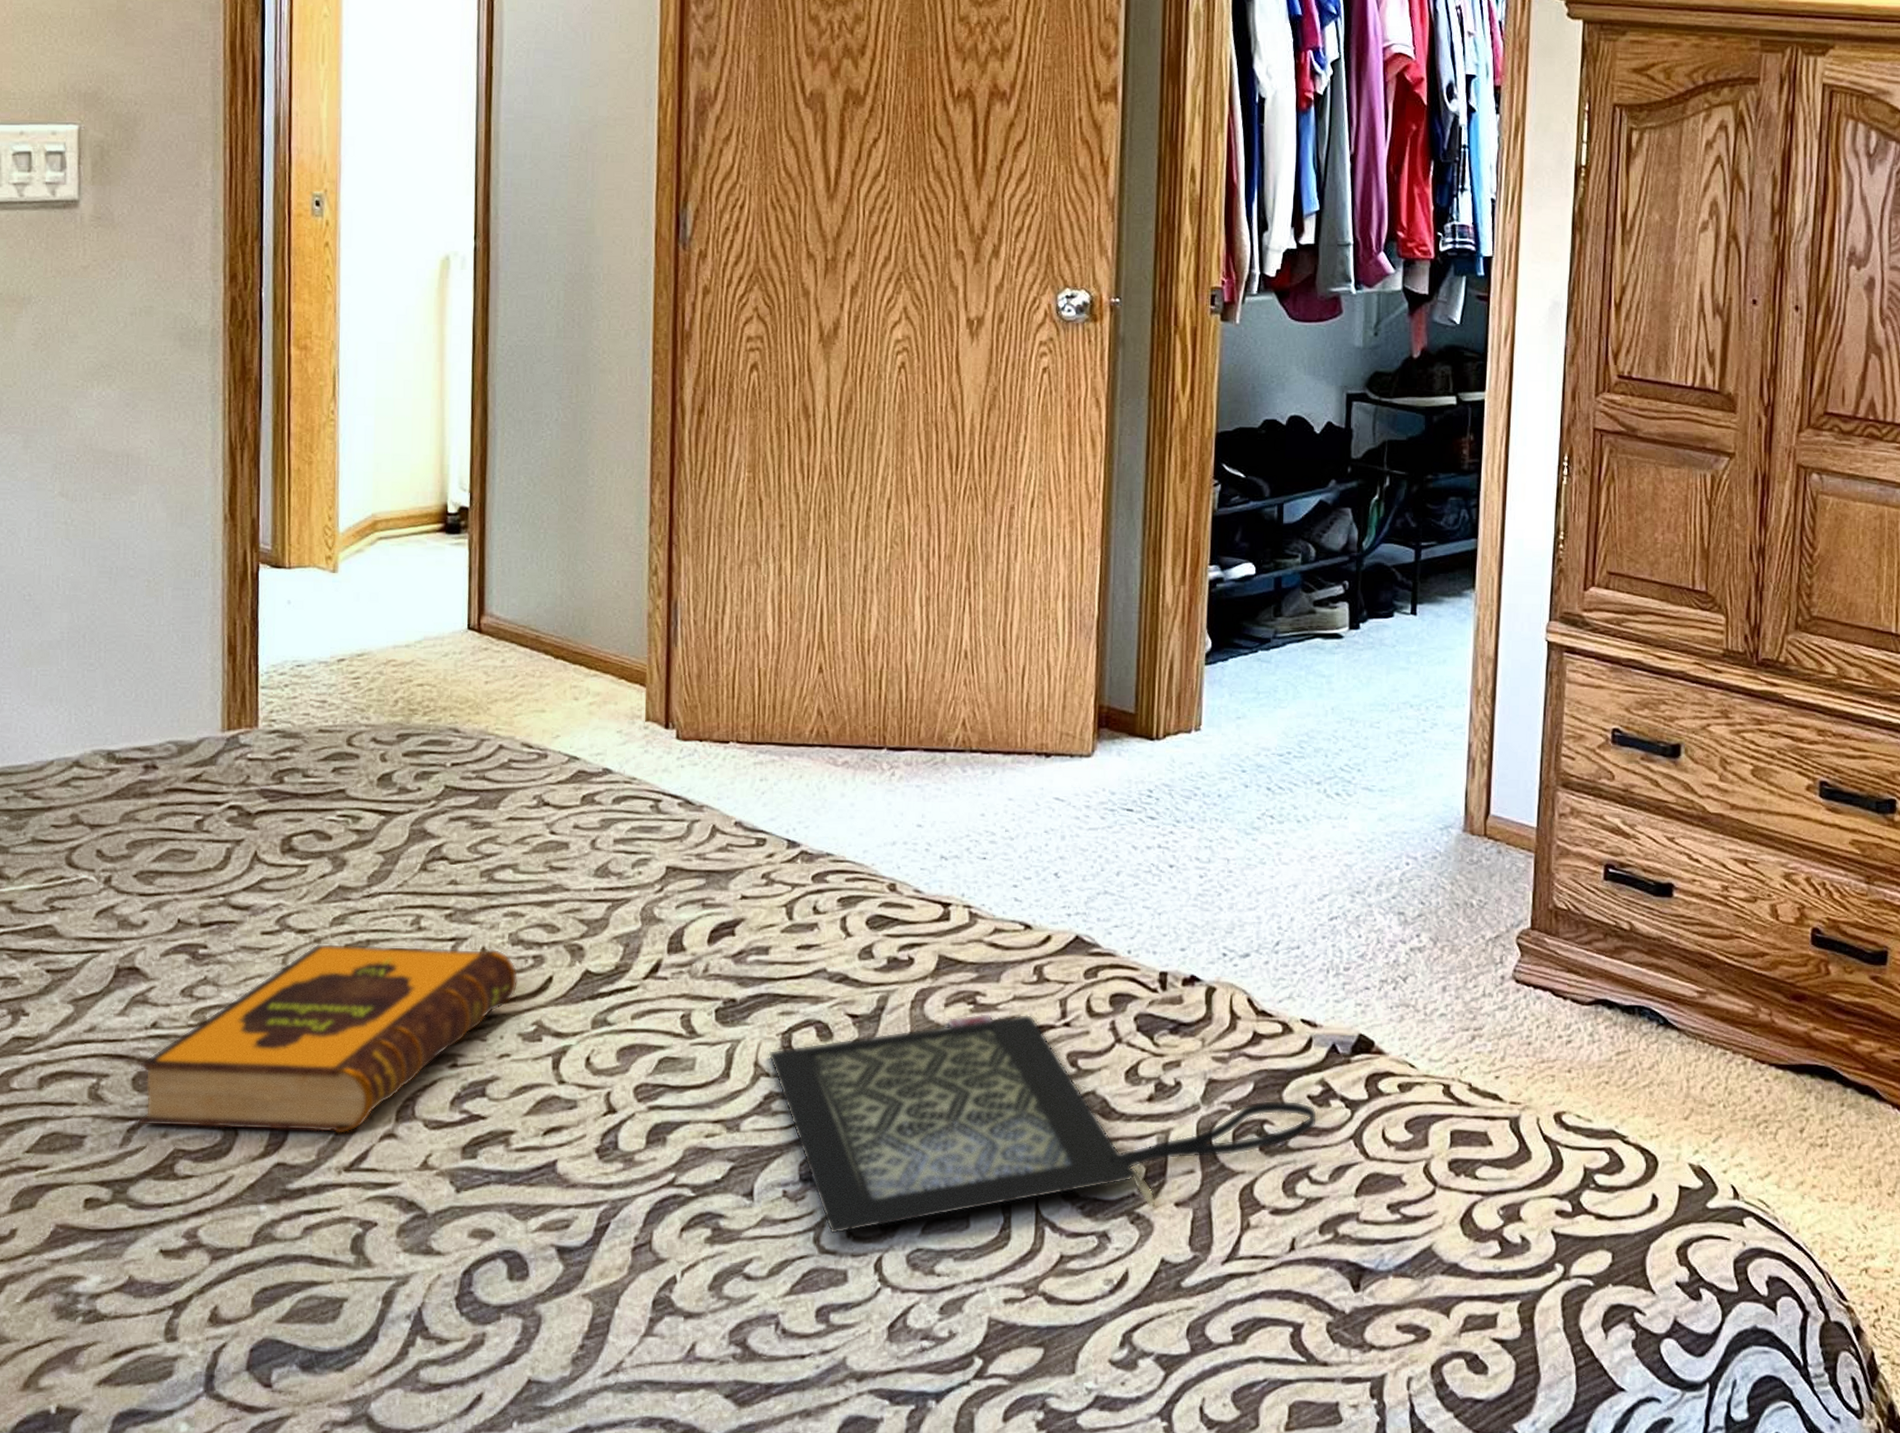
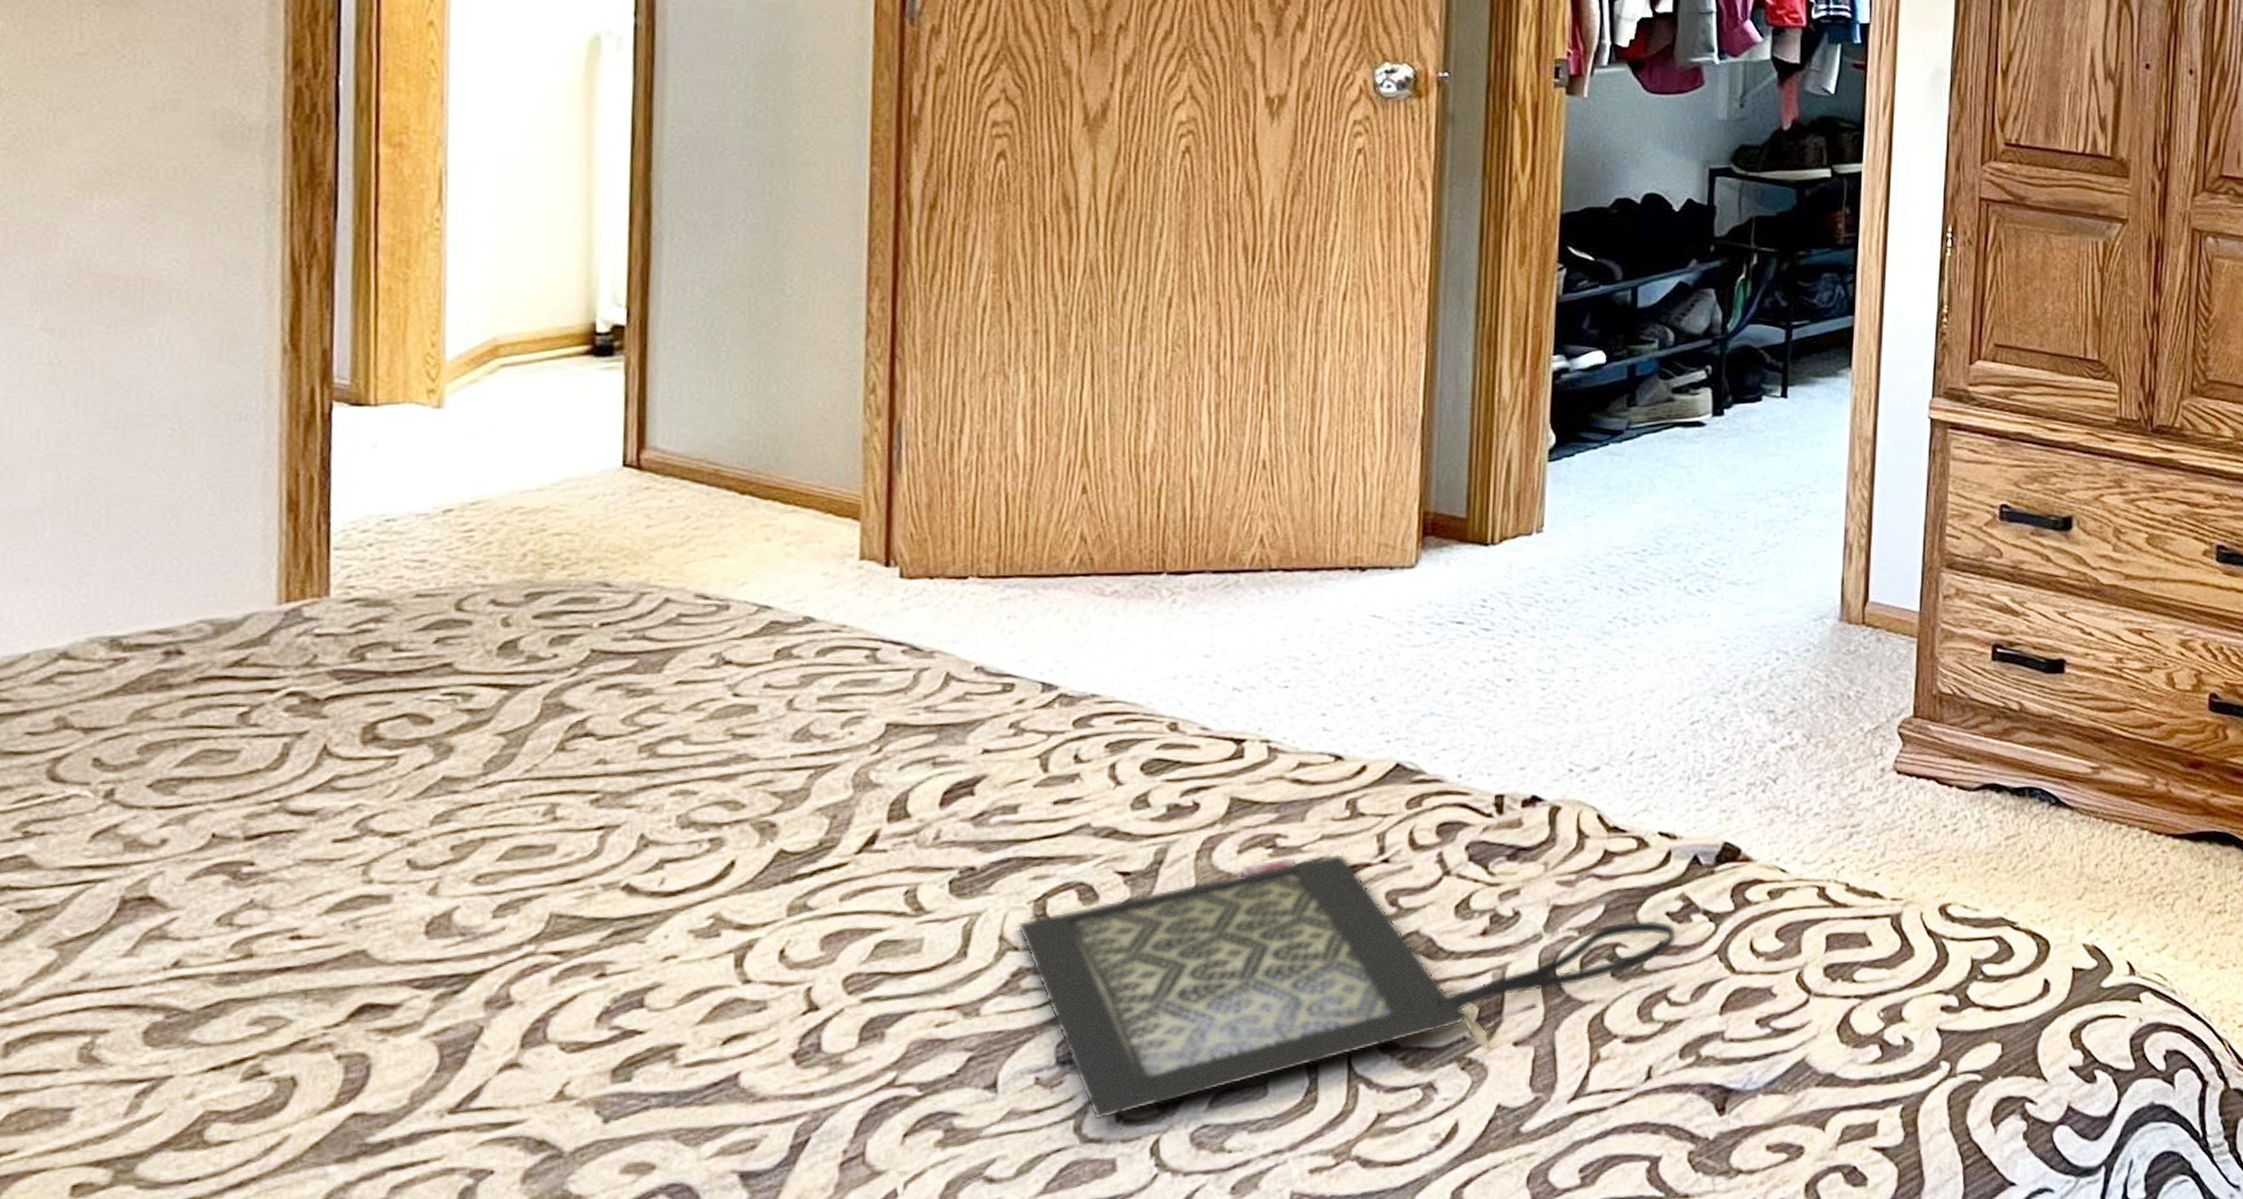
hardback book: present [139,943,519,1135] -> none [153,834,690,1087]

